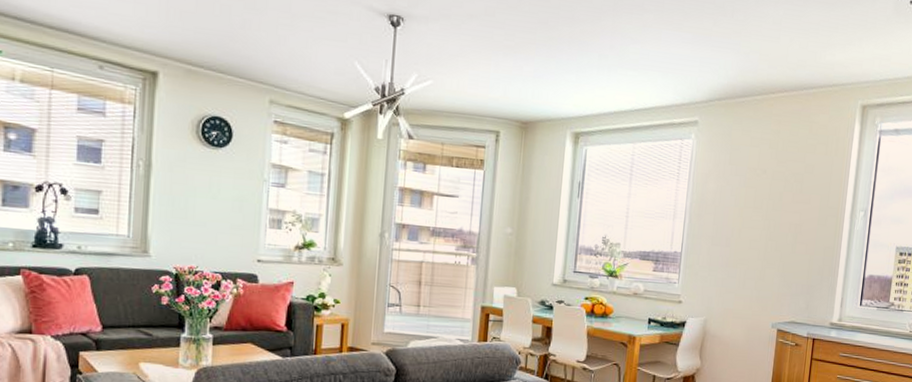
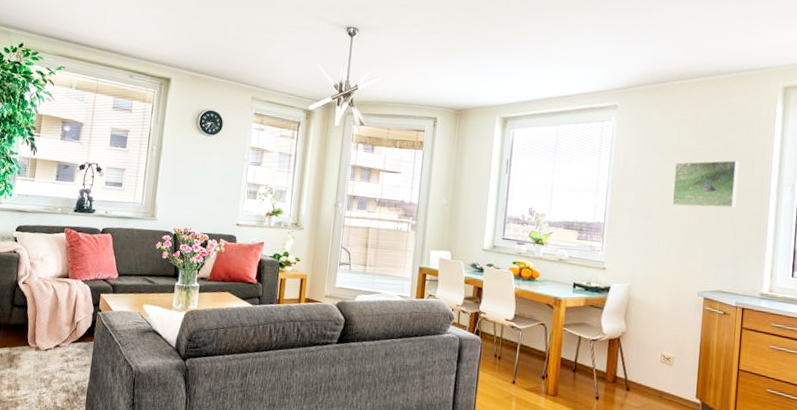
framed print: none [749,183,817,235] -> present [672,160,740,208]

